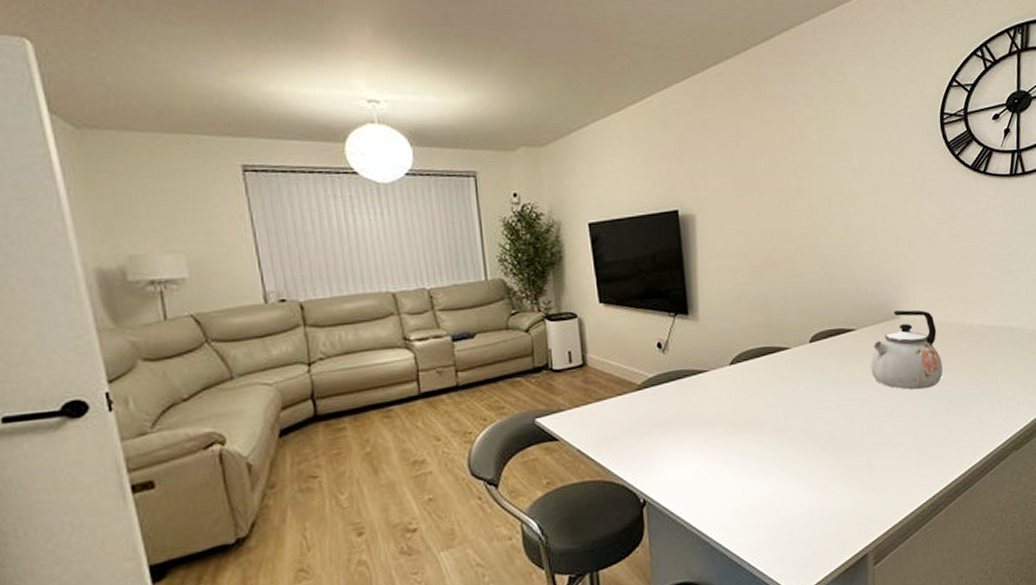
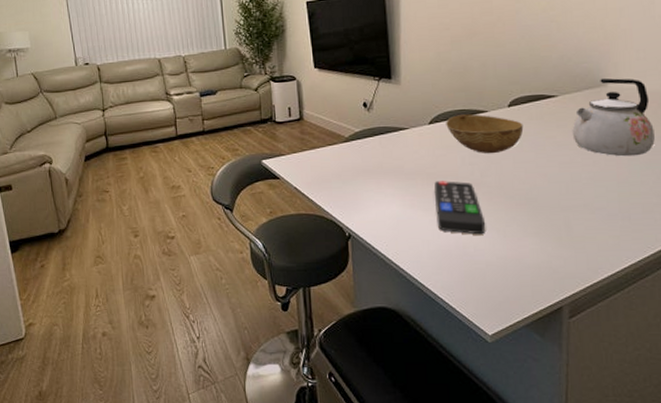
remote control: none [737,427,791,486] -> present [434,181,485,235]
bowl: none [747,351,825,395] -> present [446,114,524,154]

